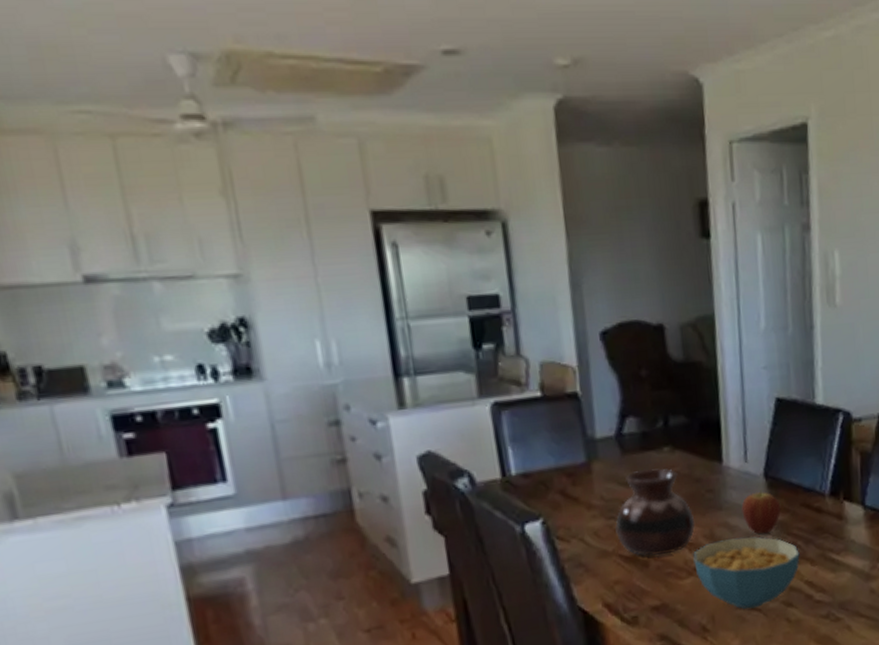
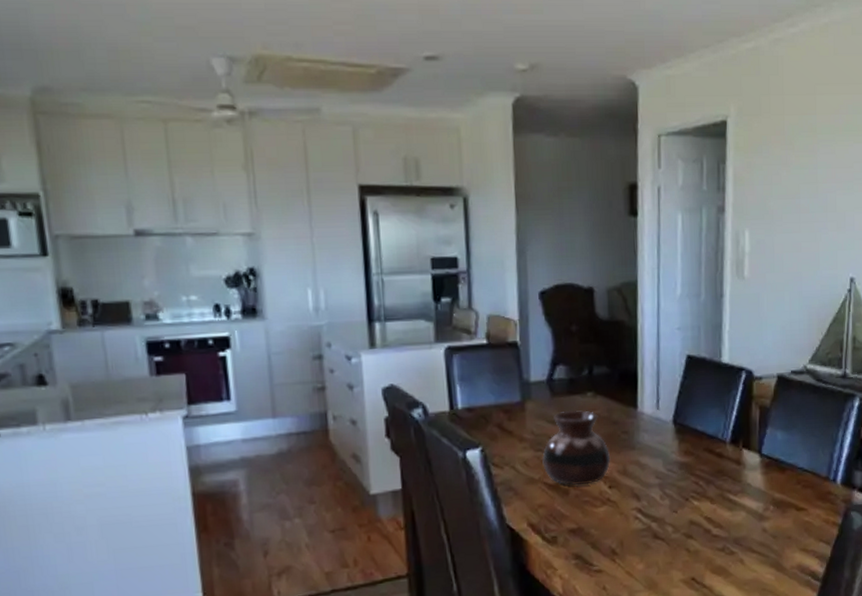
cereal bowl: present [693,536,800,609] -> none [607,474,701,538]
fruit: present [741,489,780,534] -> none [652,434,686,473]

